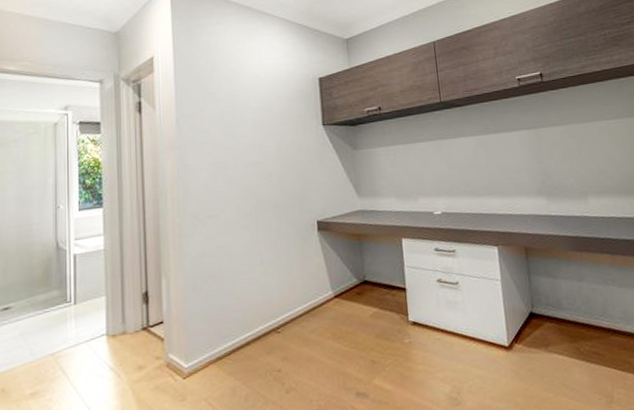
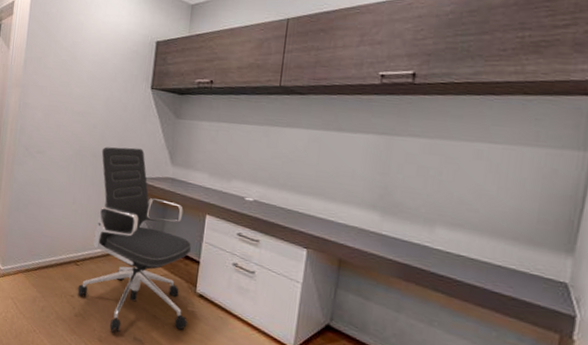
office chair: none [283,187,408,397] -> present [77,147,191,333]

